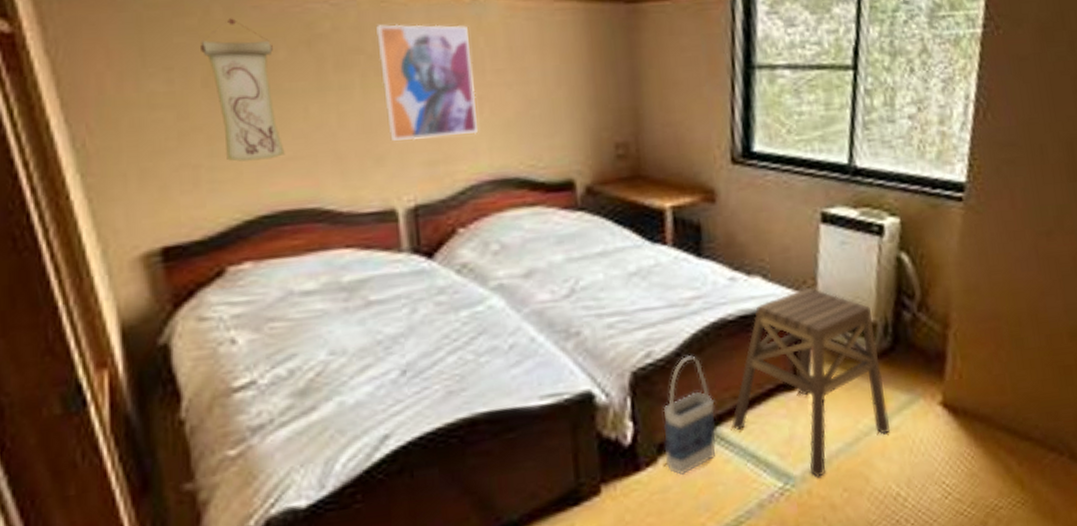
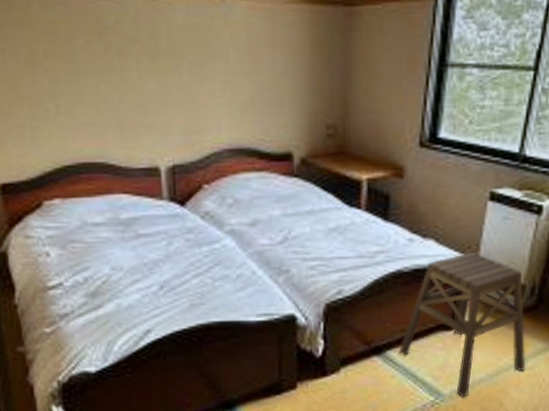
wall scroll: present [200,18,285,162] -> none [24,12,82,124]
wall art: present [376,24,479,141] -> none [148,20,222,115]
bag: present [663,355,716,476] -> none [345,296,388,383]

